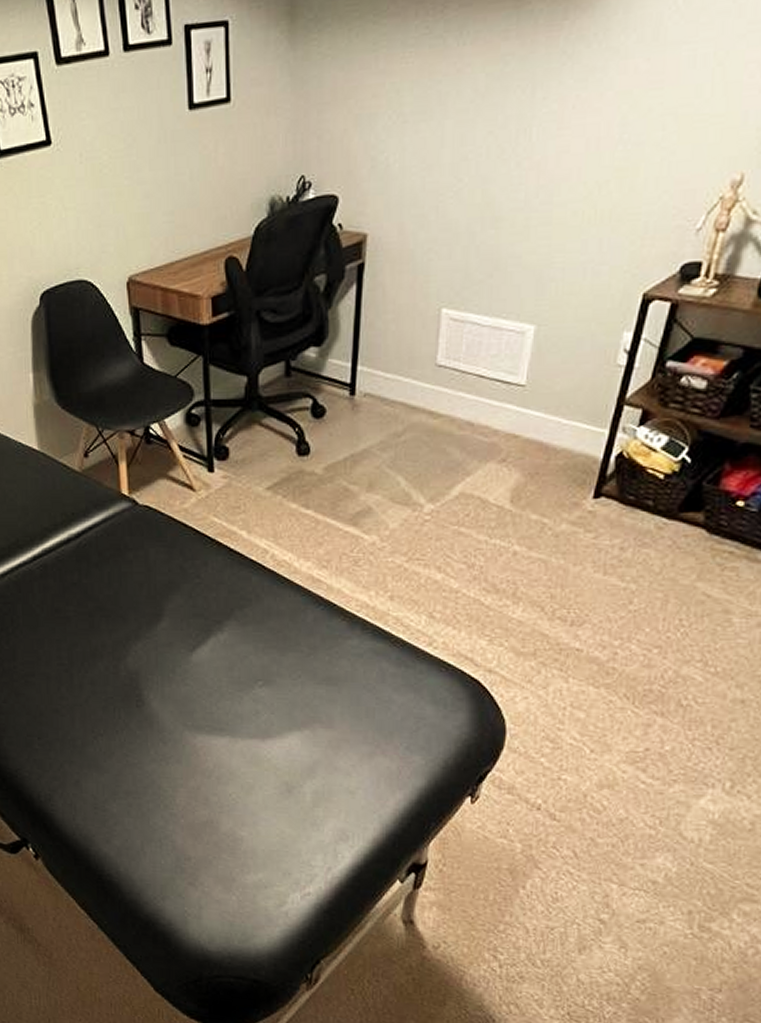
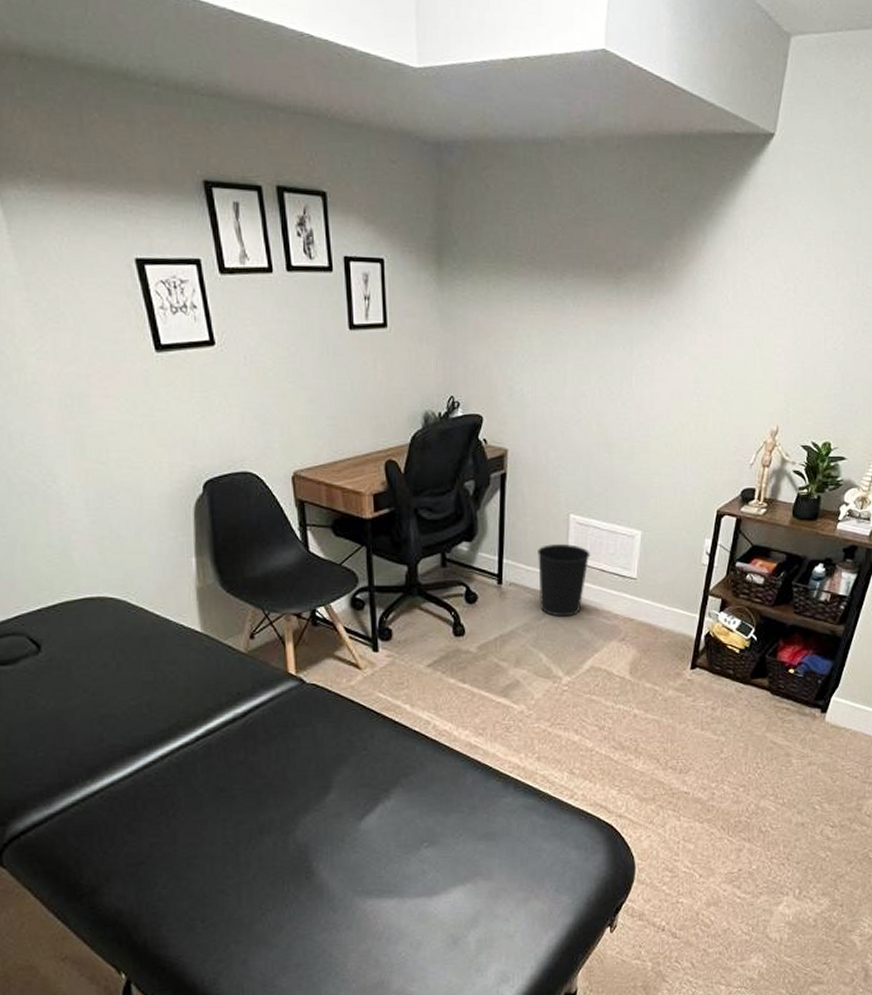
wastebasket: none [399,345,466,433] -> present [538,544,590,617]

